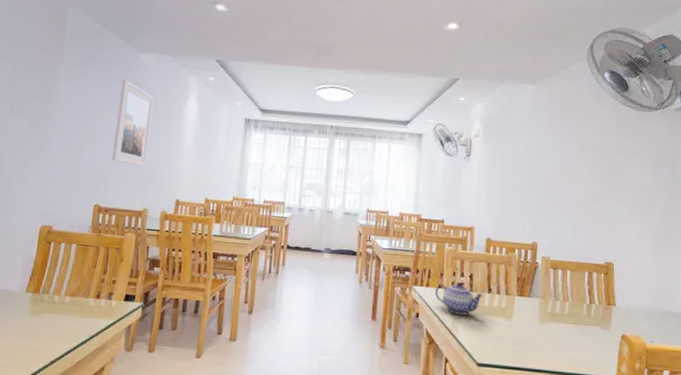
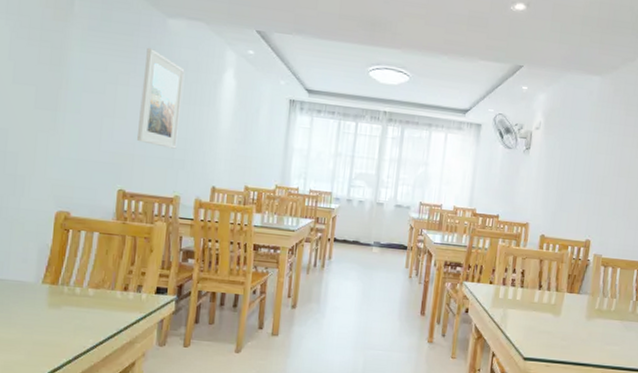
teapot: present [434,282,484,315] -> none [485,278,534,311]

